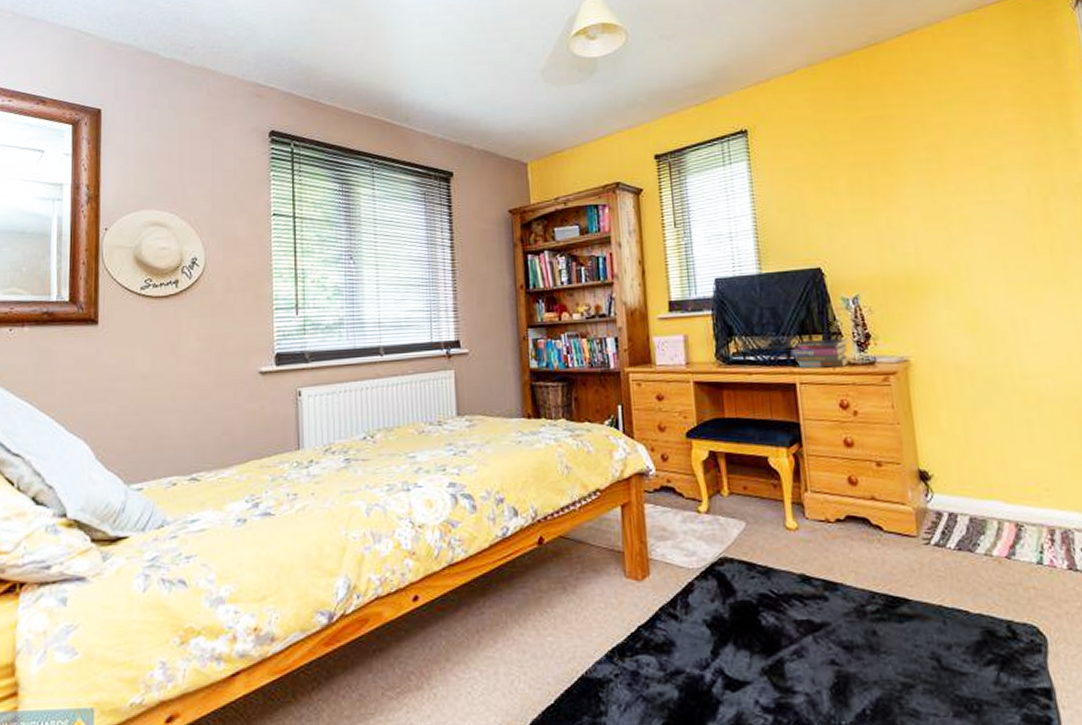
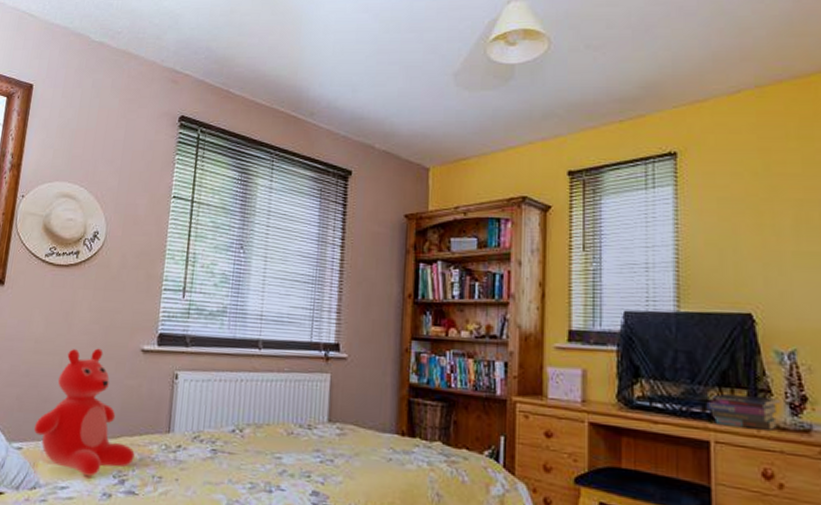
teddy bear: none [153,376,266,506] -> present [33,348,135,477]

